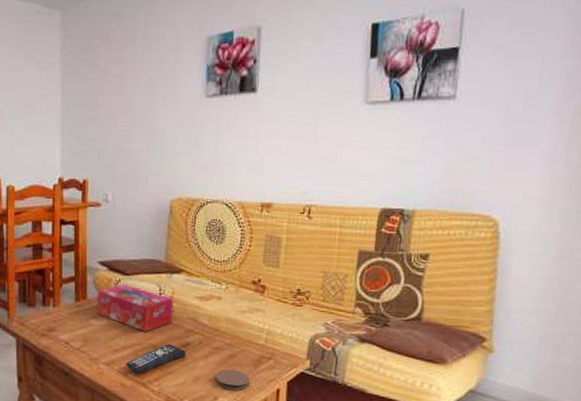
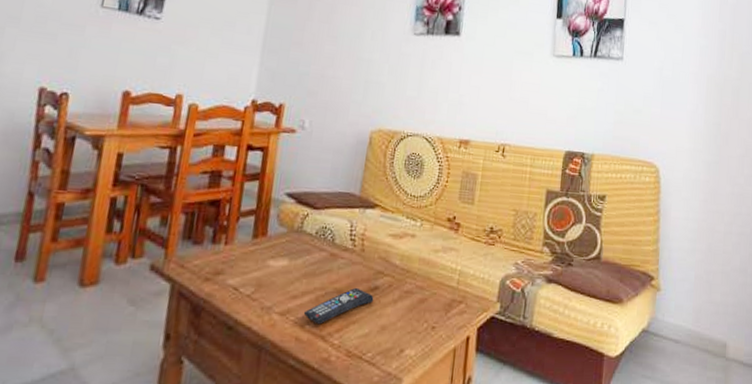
tissue box: present [96,284,174,332] -> none [276,219,365,274]
coaster: present [214,369,250,390] -> none [402,316,440,340]

